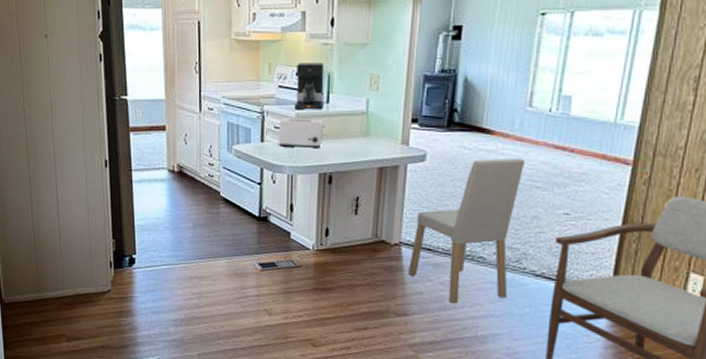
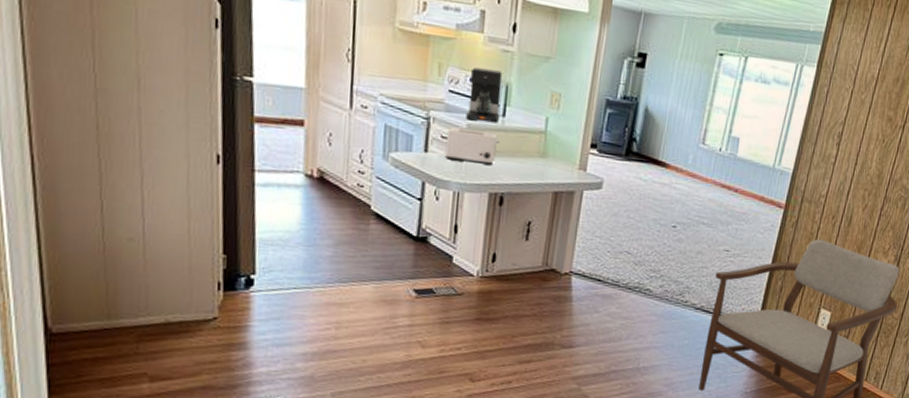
dining chair: present [408,158,526,304] -> none [577,192,695,336]

